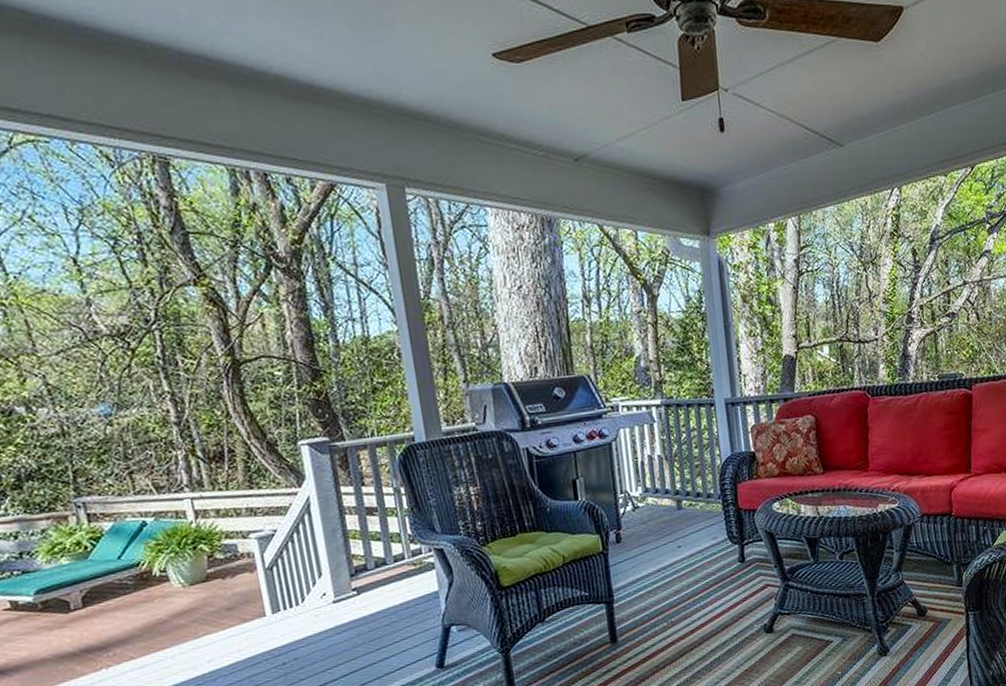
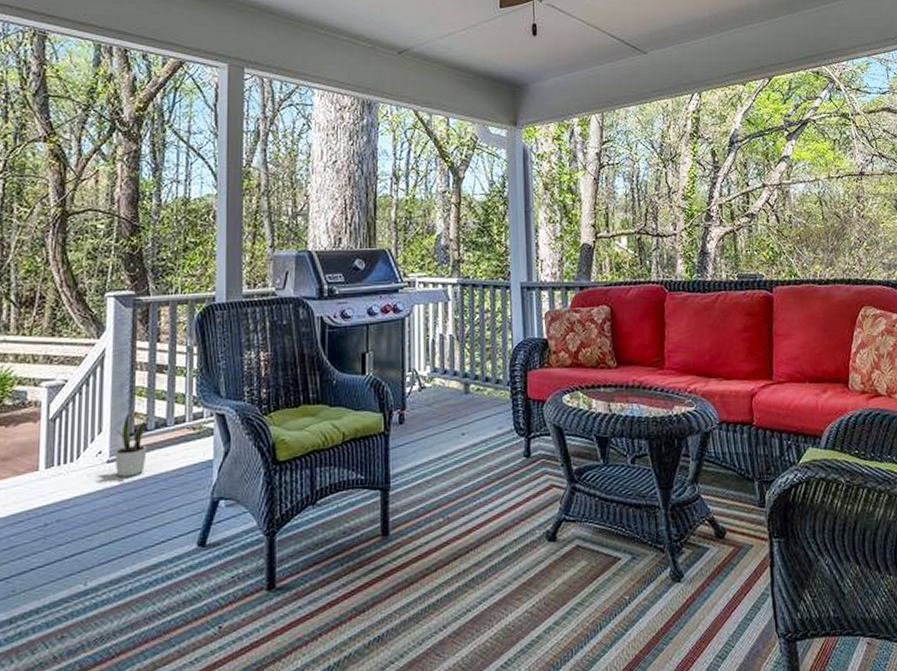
potted plant: none [337,555,372,615] -> present [114,412,148,477]

